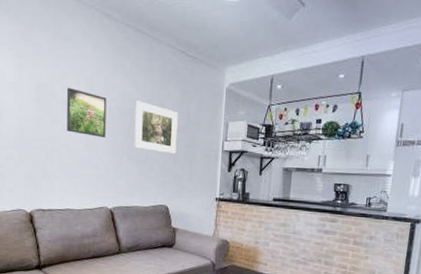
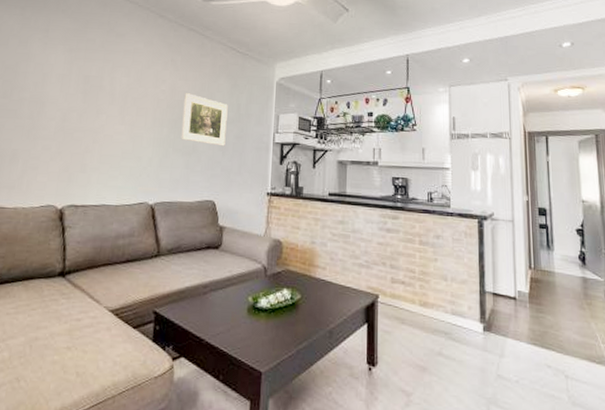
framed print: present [67,87,107,138] -> none [111,79,156,130]

